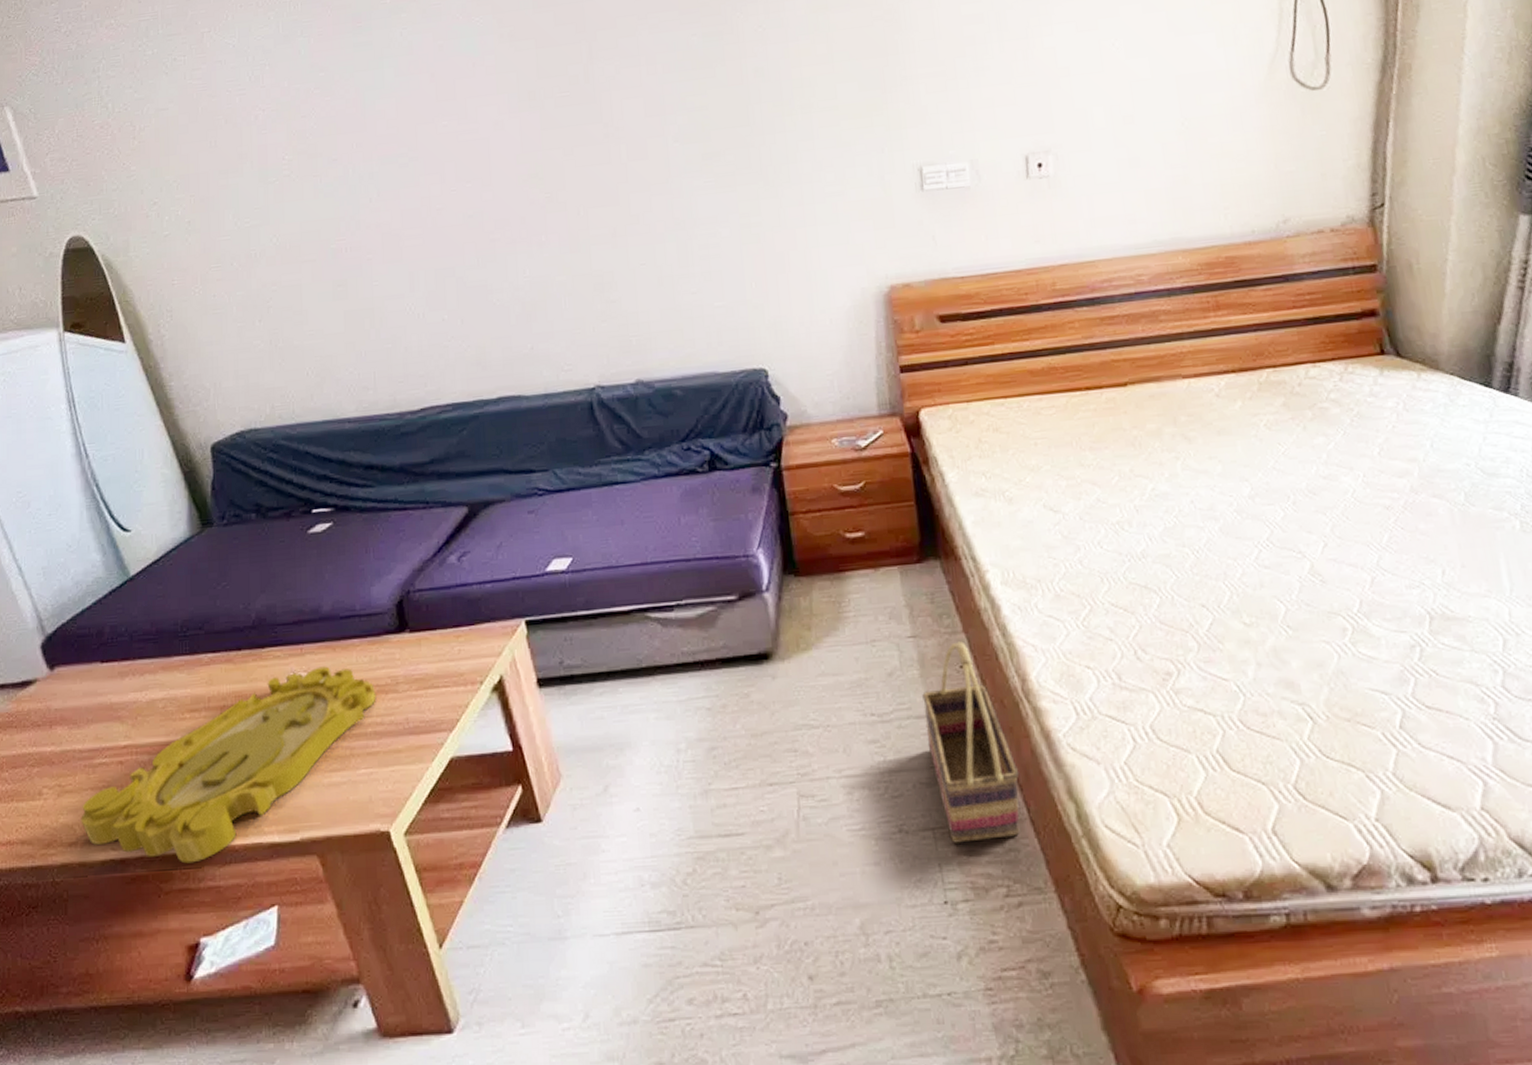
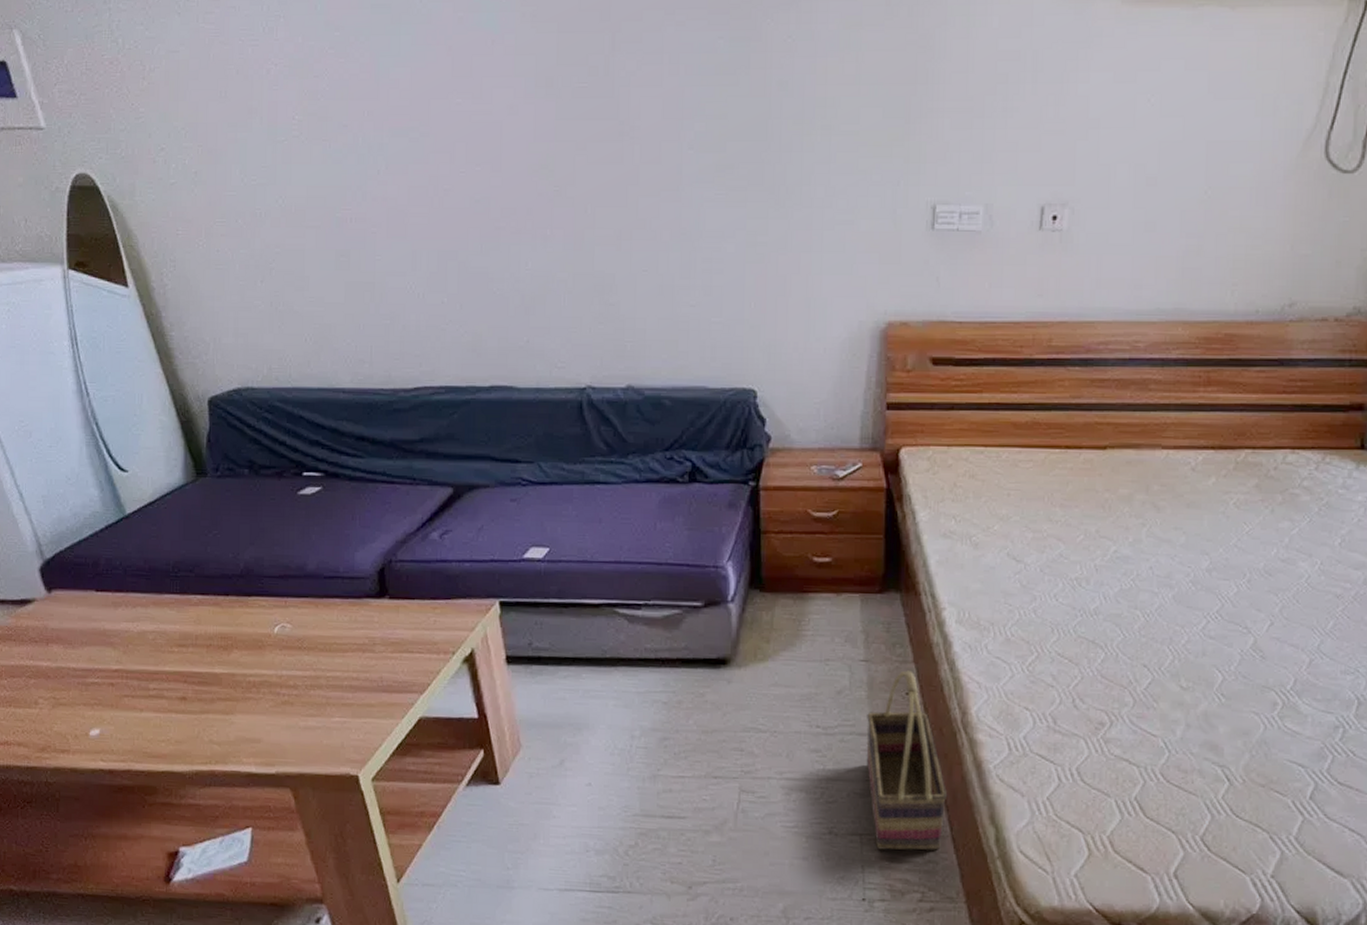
decorative tray: present [81,666,376,864] -> none [73,620,354,782]

